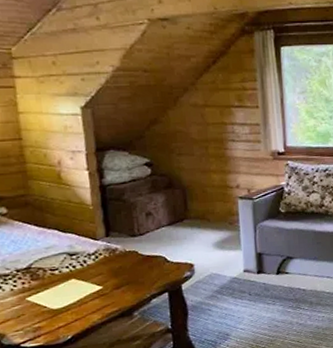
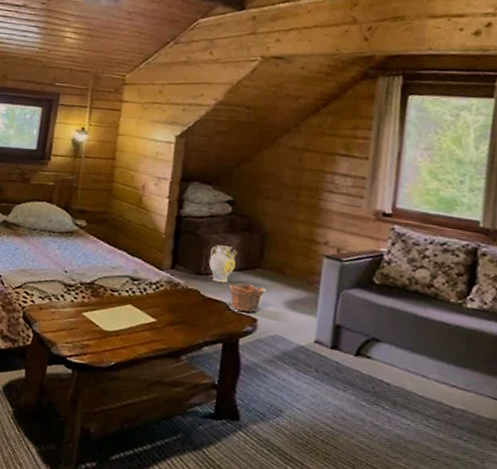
ceramic jug: none [139,205,165,240] -> present [208,245,238,284]
clay pot: none [162,235,197,261] -> present [228,283,267,312]

